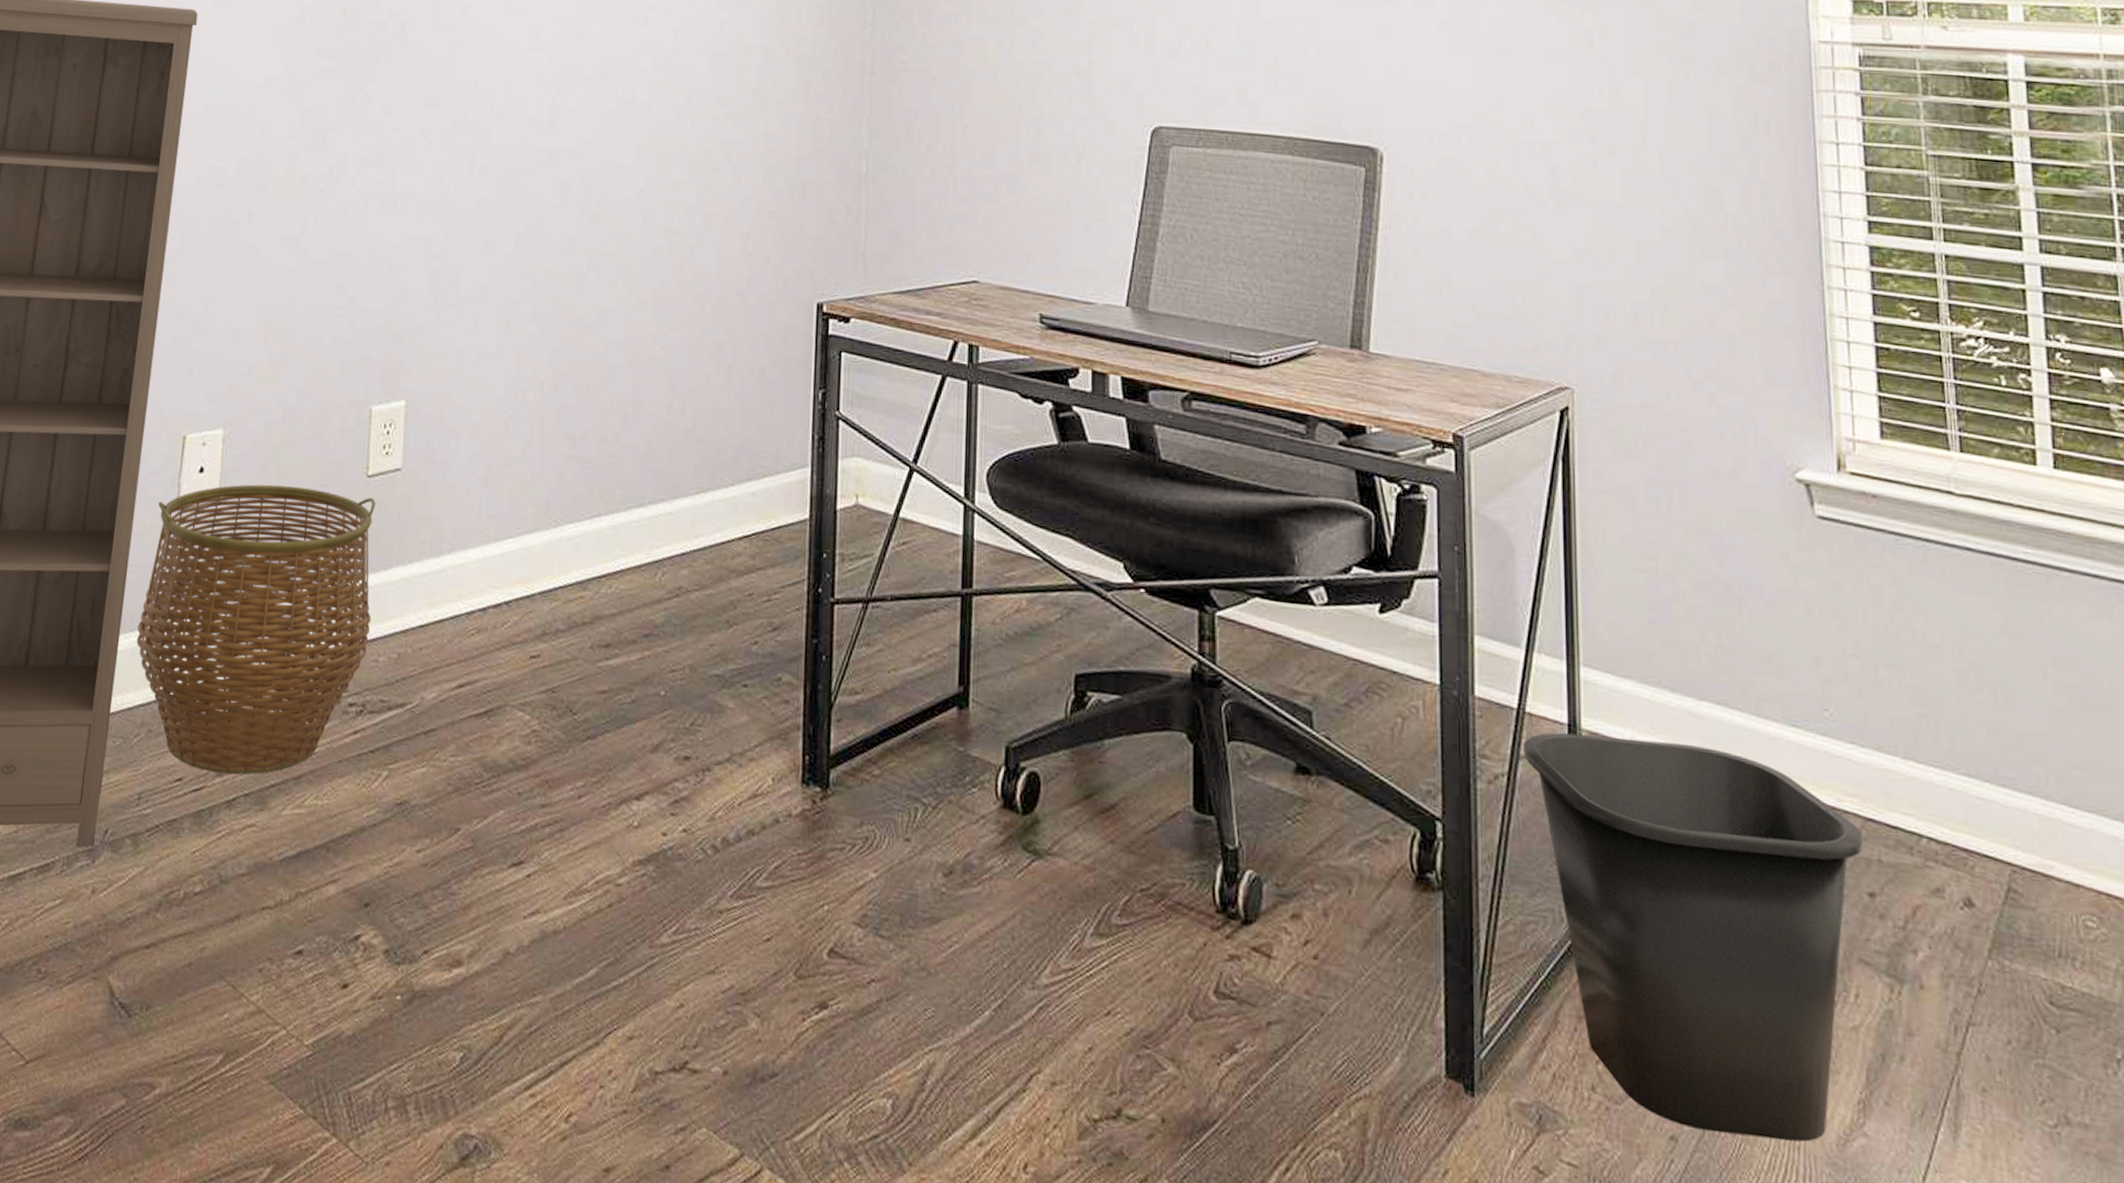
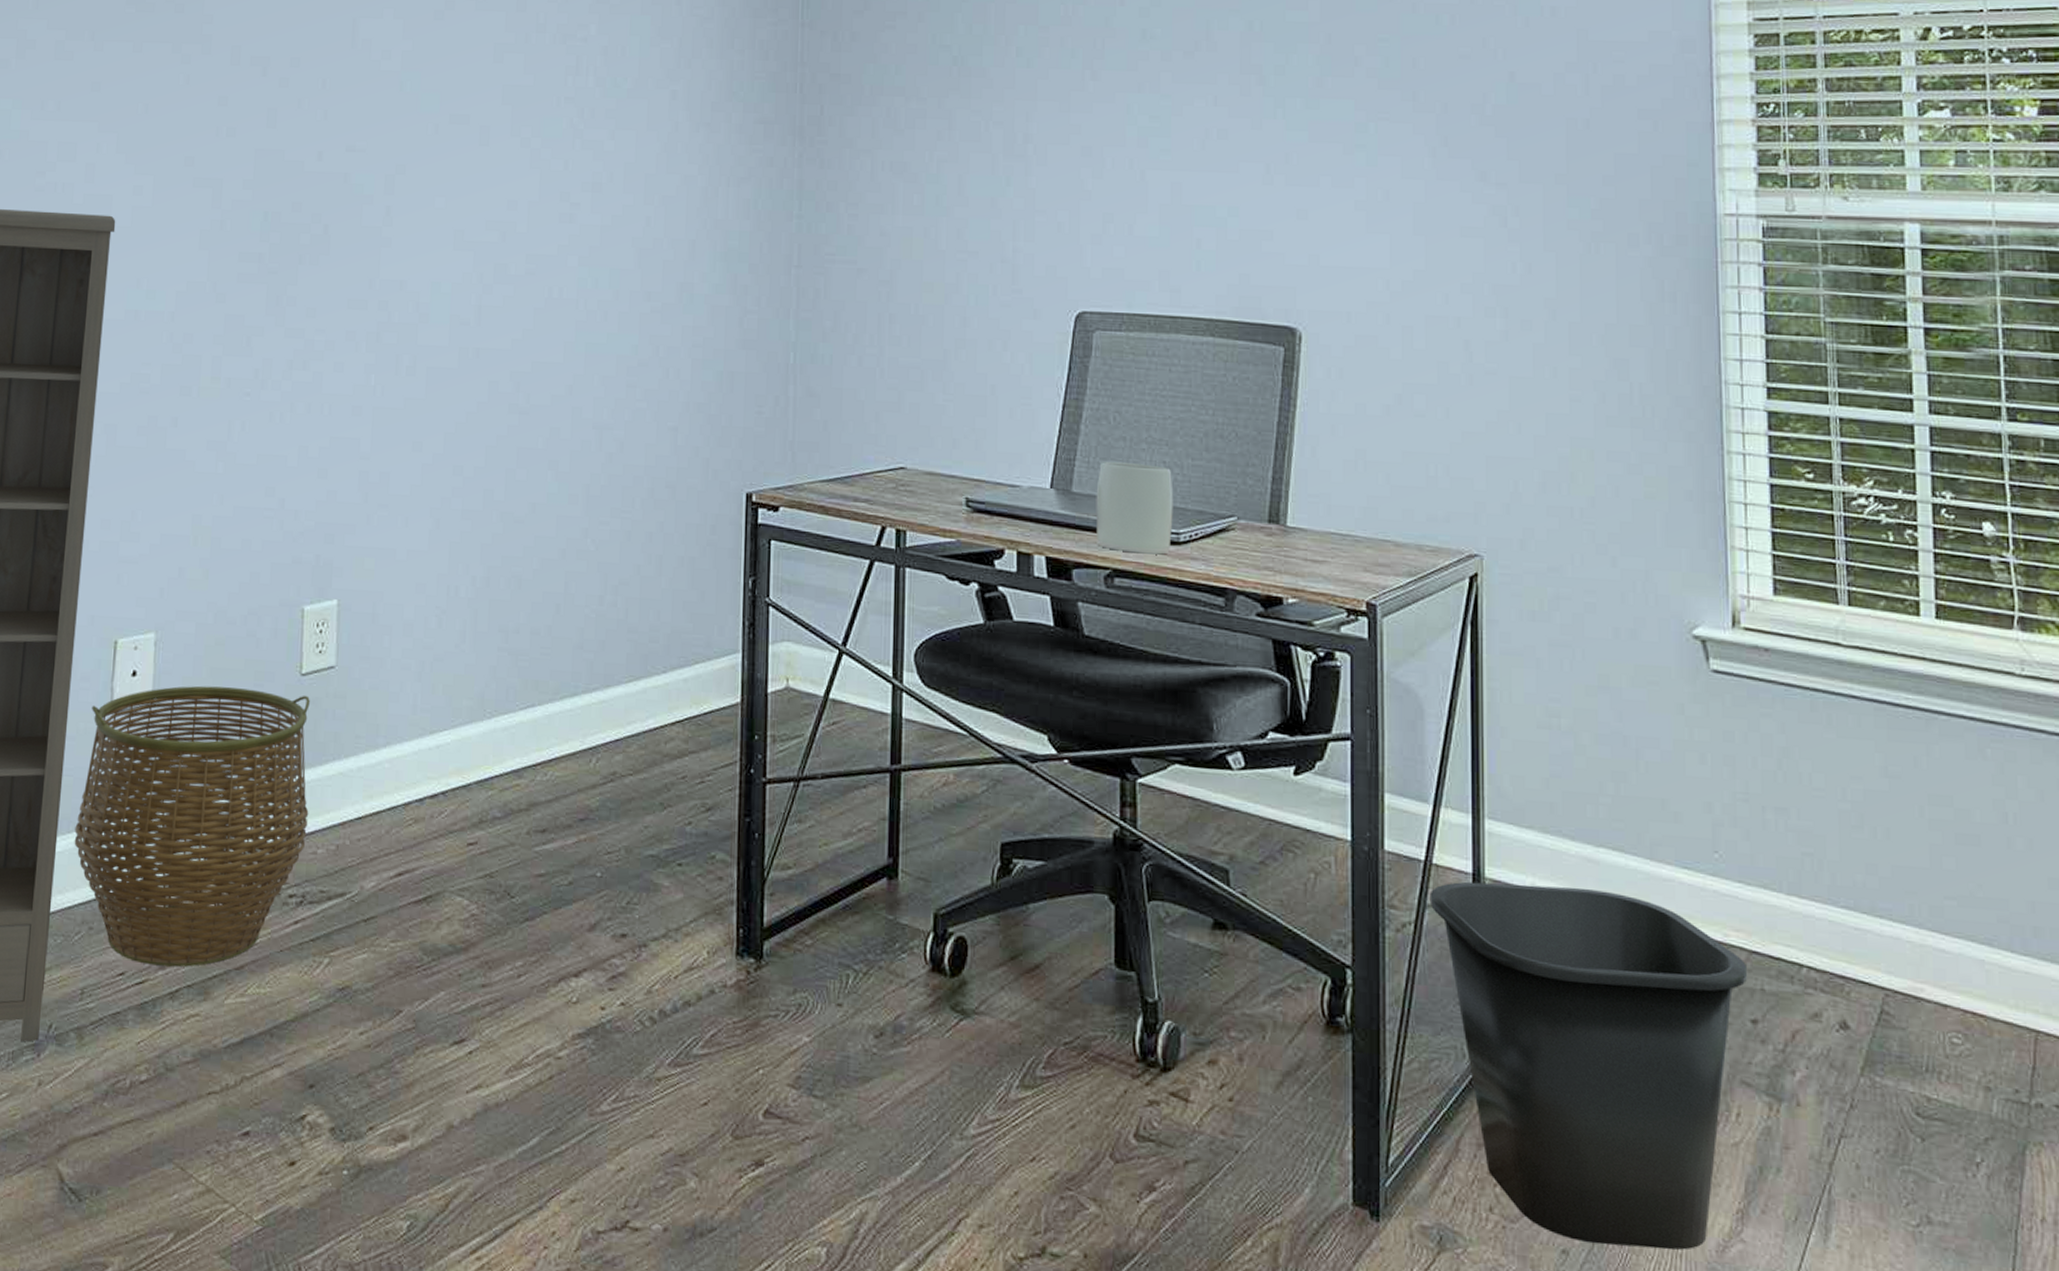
mug: none [1172,280,1252,378] -> present [1095,461,1174,555]

